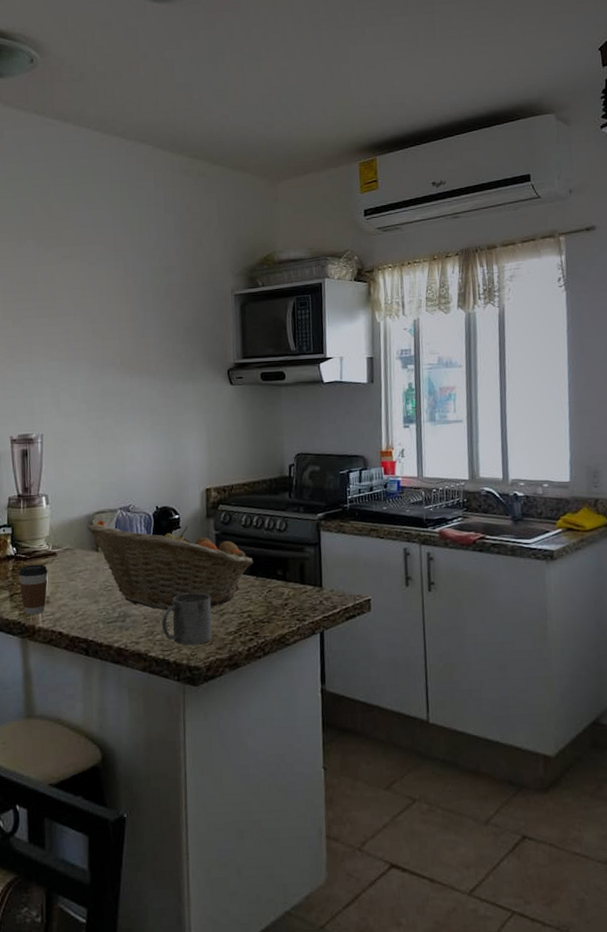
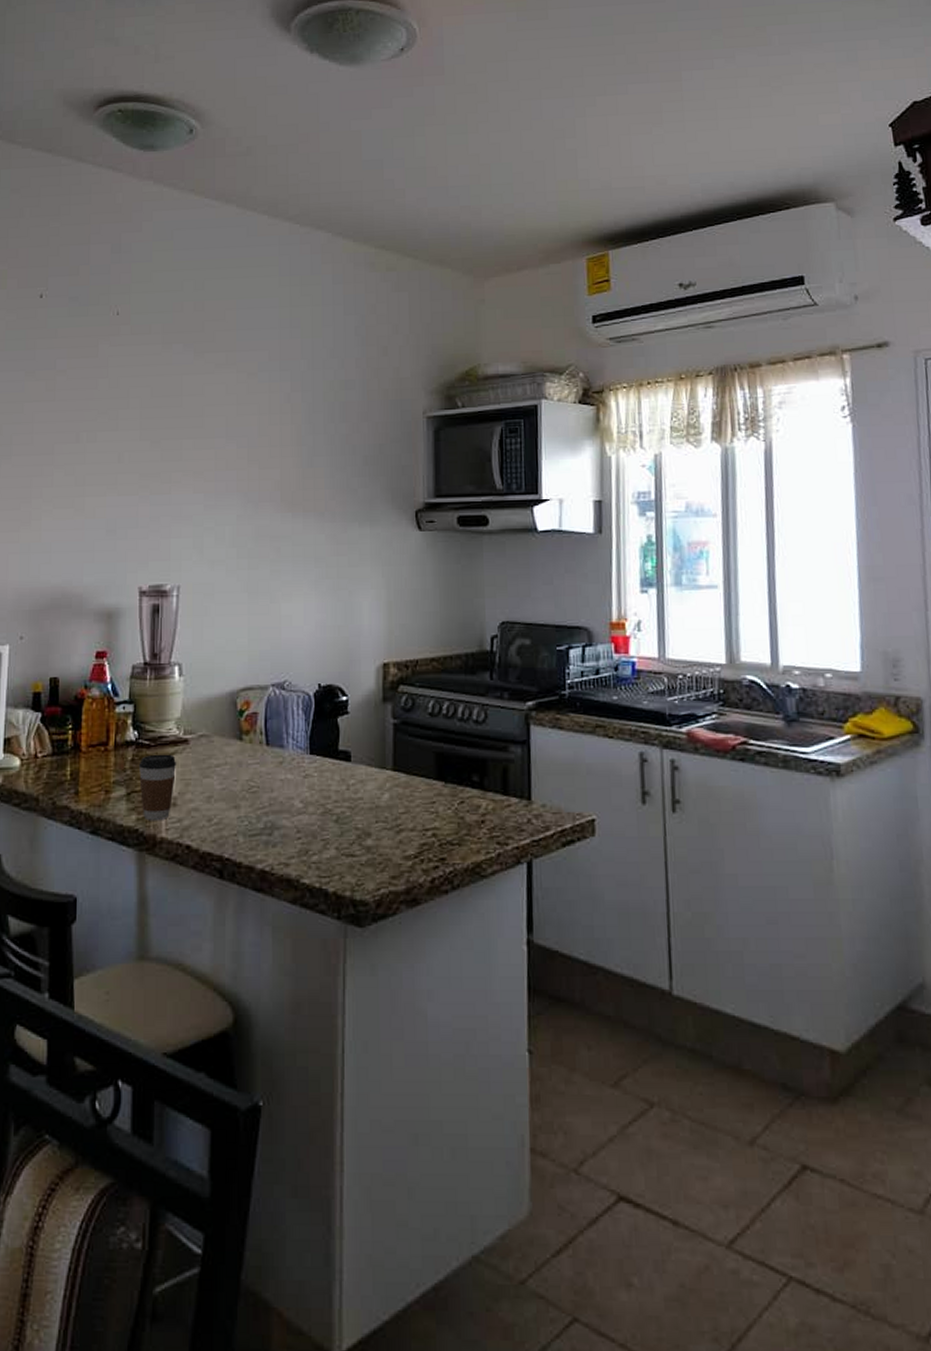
fruit basket: present [87,523,253,611] -> none [230,703,441,824]
mug: present [162,593,212,645] -> none [320,801,385,871]

